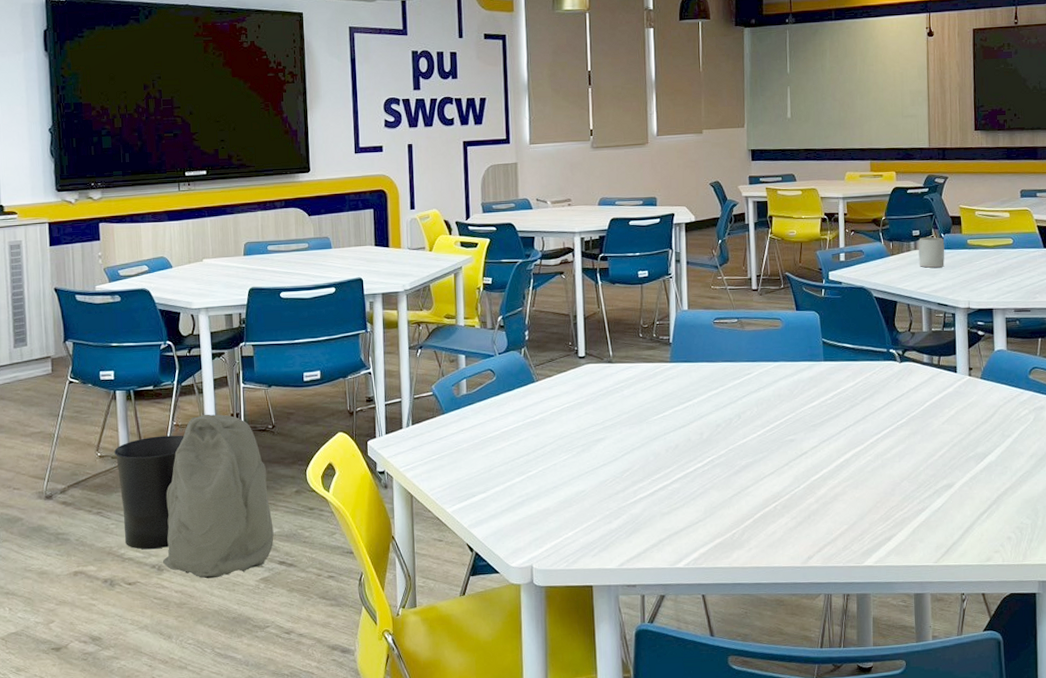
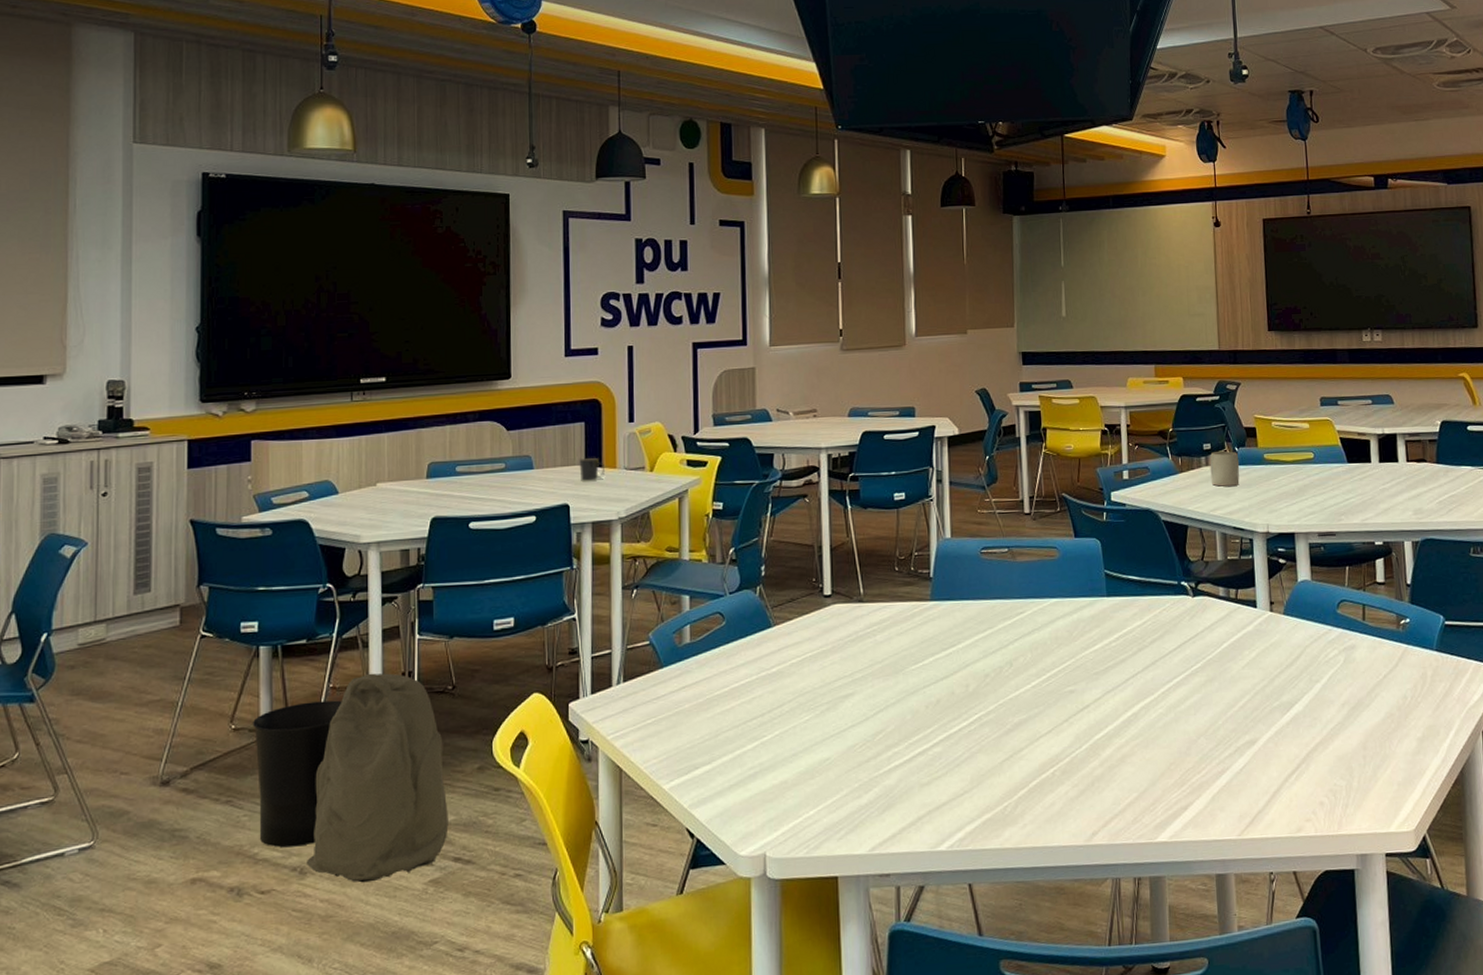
mug: none [370,239,392,261] -> present [579,457,606,484]

